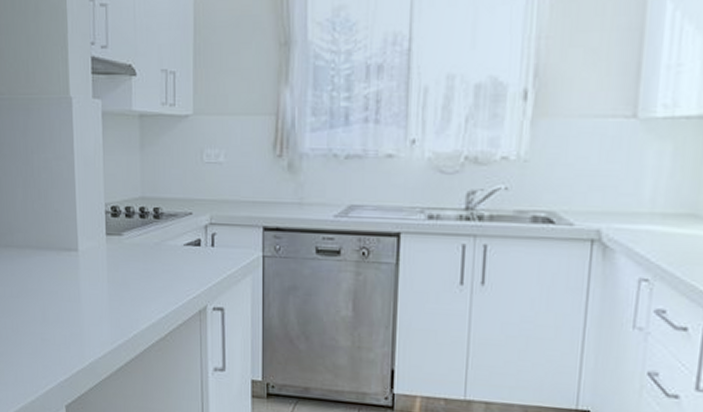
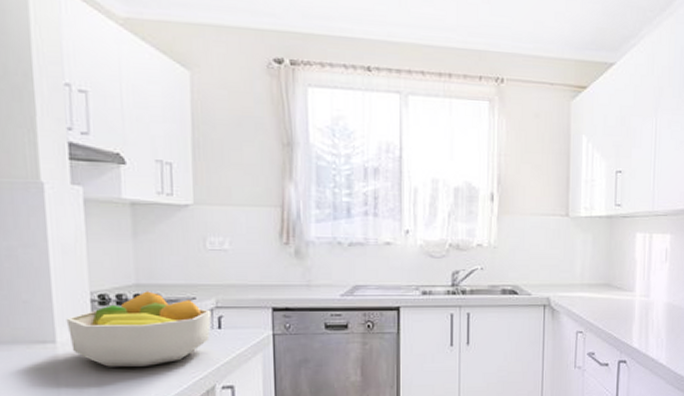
fruit bowl: none [86,204,206,280] -> present [66,291,212,367]

